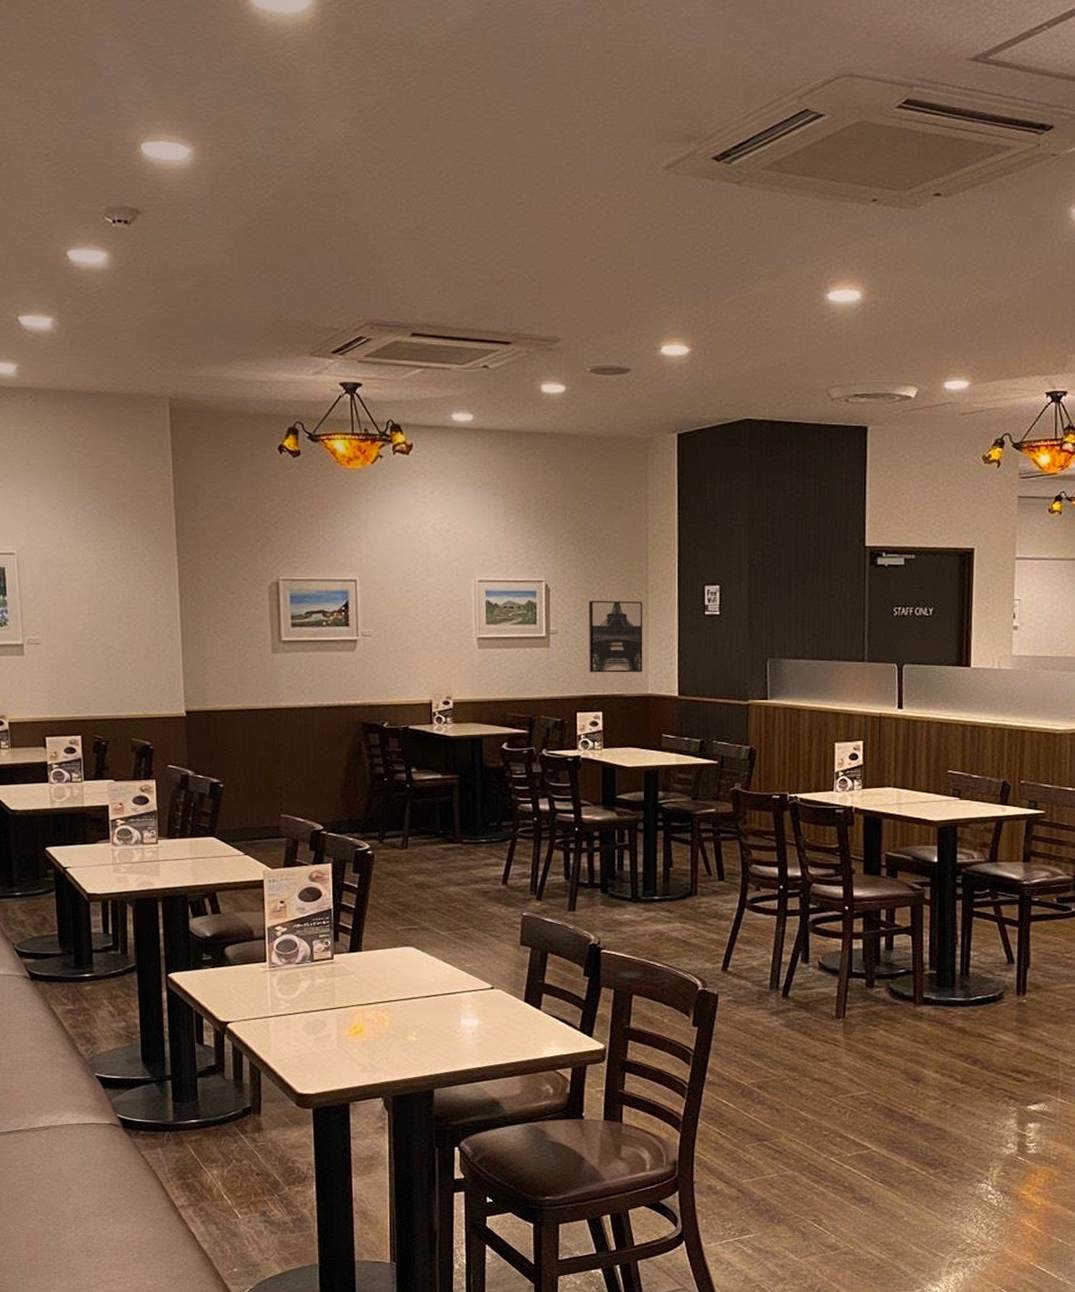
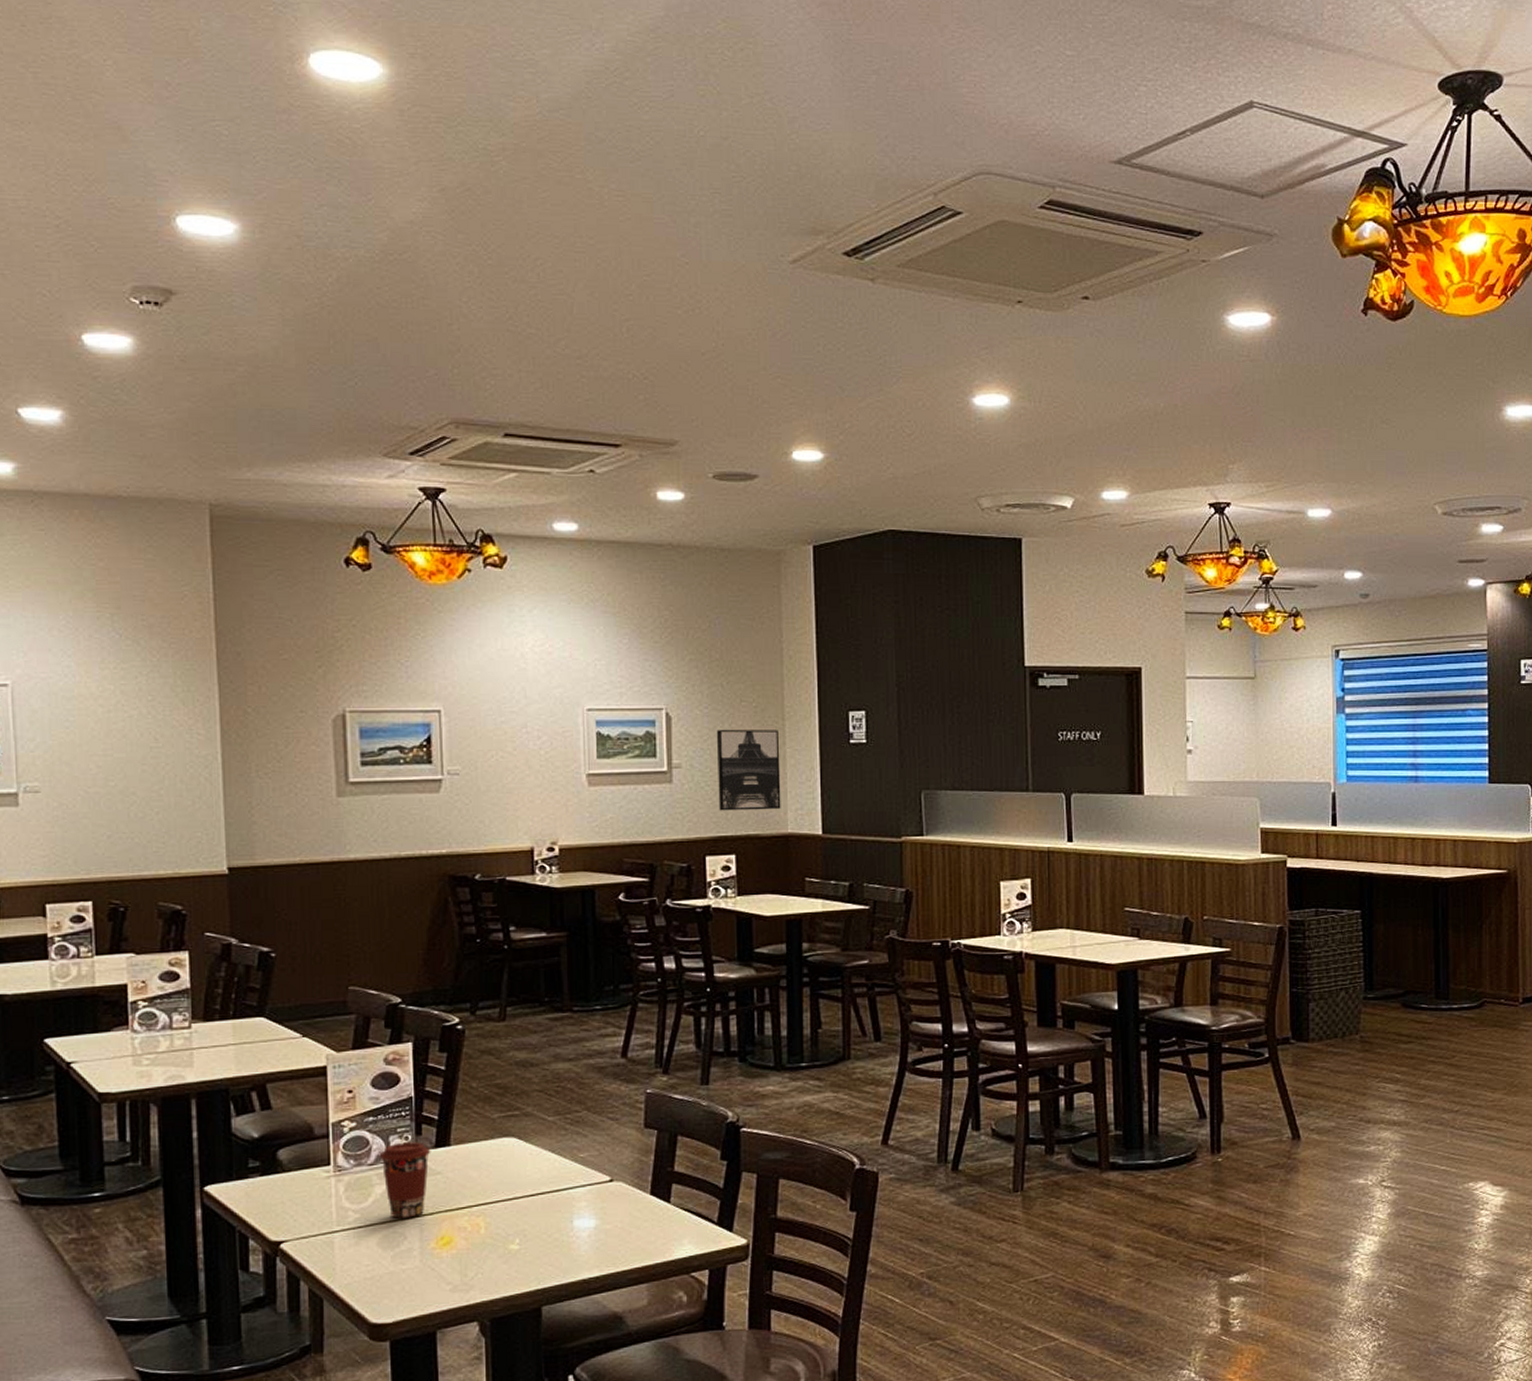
coffee cup: none [305,946,346,1009] -> present [379,1142,431,1218]

